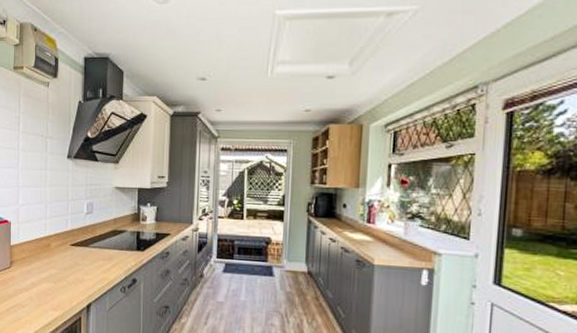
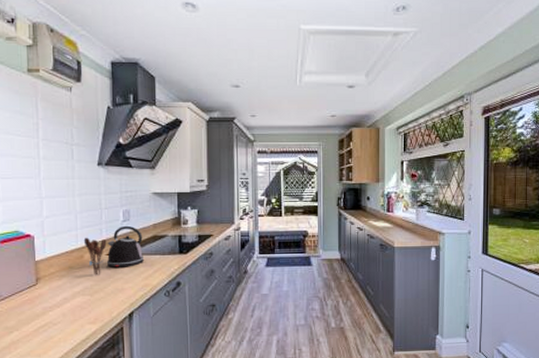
utensil holder: none [51,227,71,264] -> present [83,237,107,275]
kettle: none [70,218,104,259] -> present [106,225,145,268]

